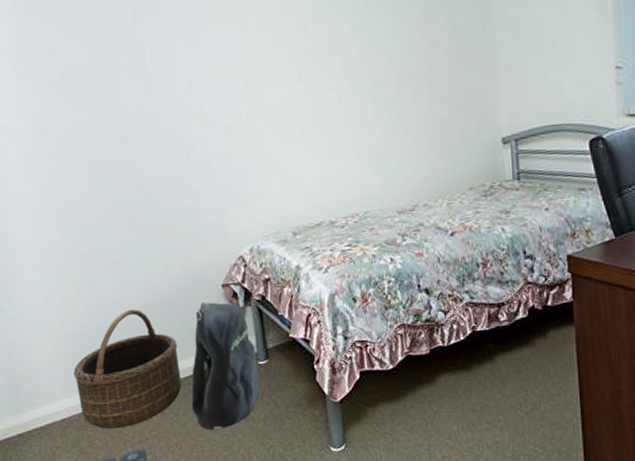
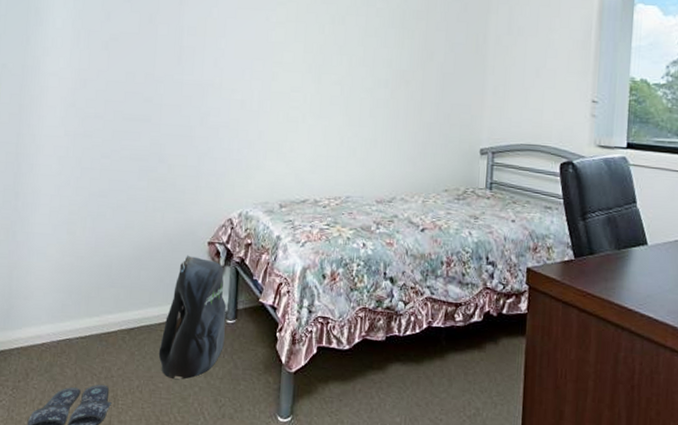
basket: present [73,309,182,429] -> none [60,251,158,362]

